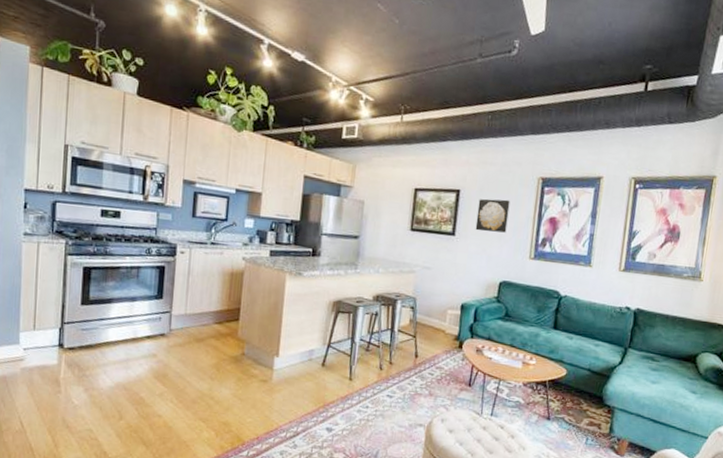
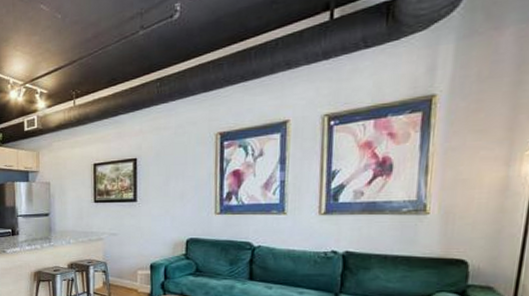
wall art: present [475,198,510,233] -> none [156,160,189,194]

